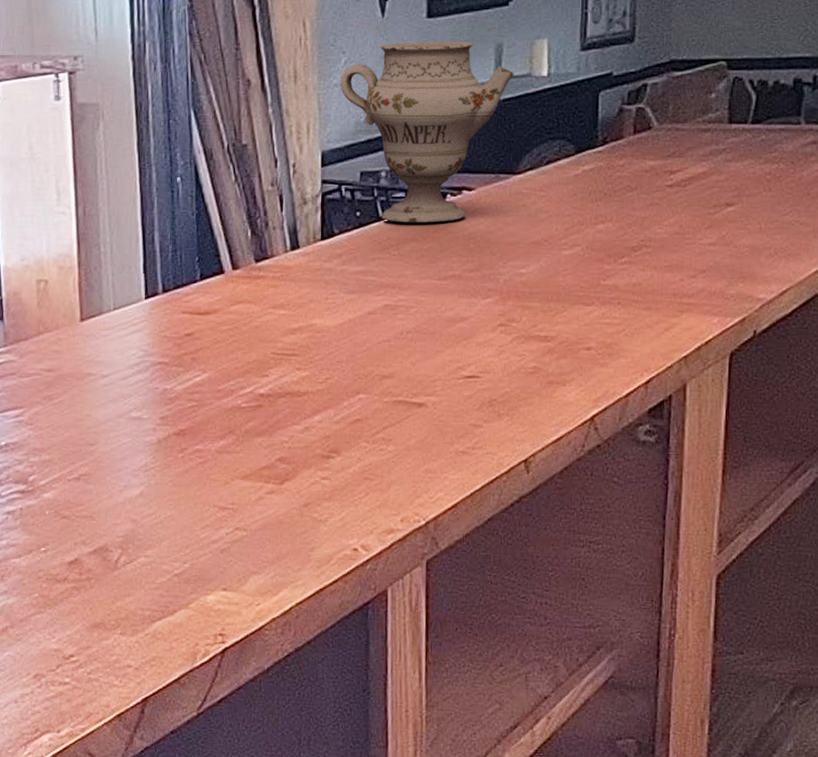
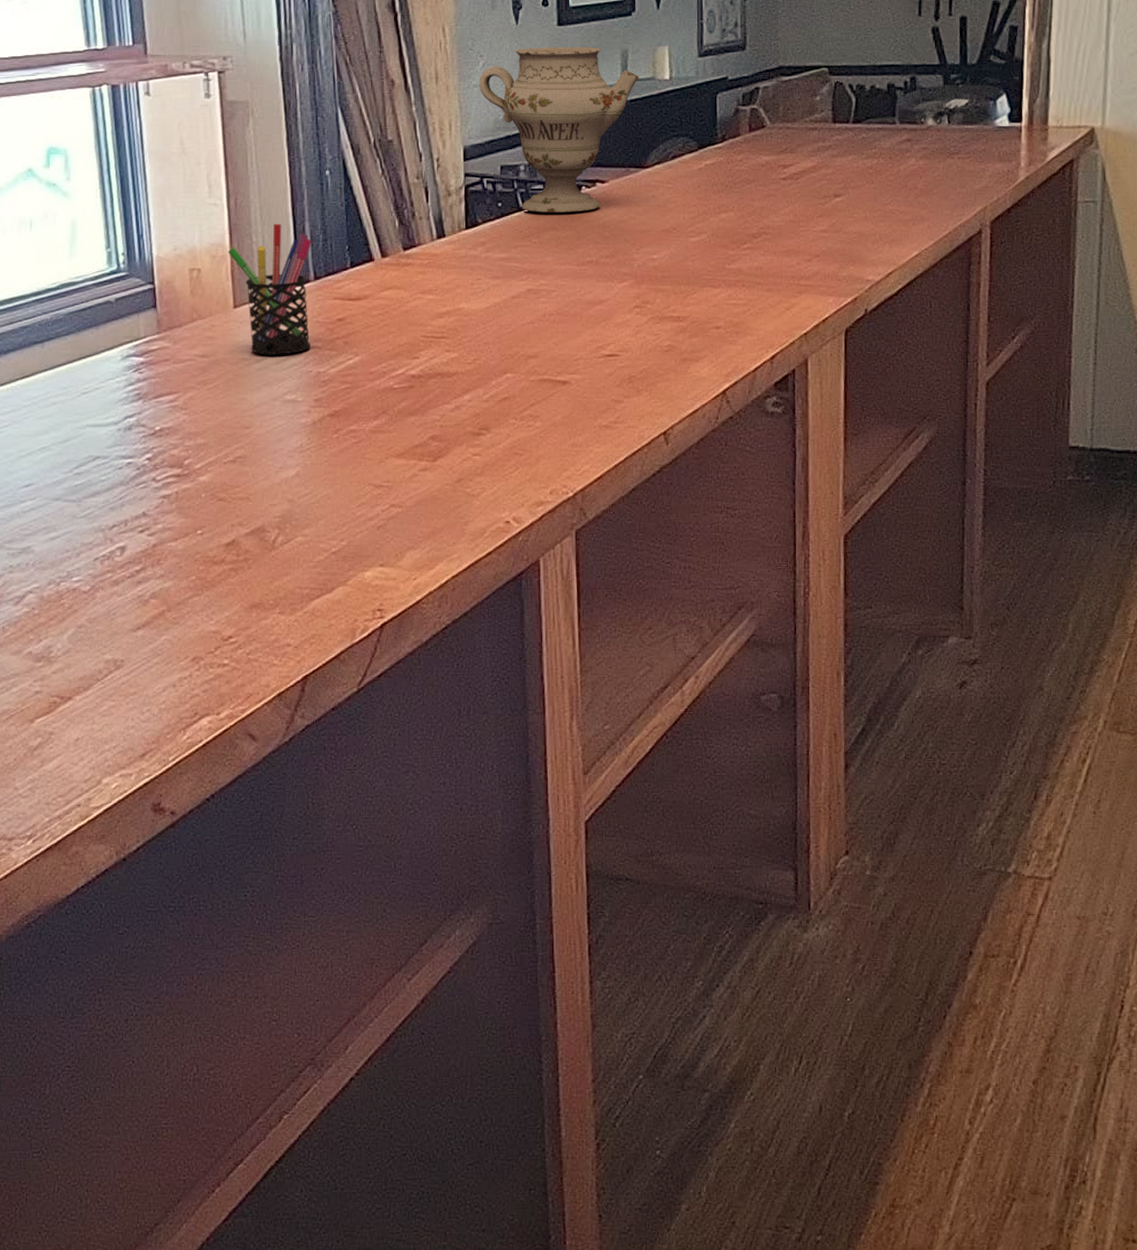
pen holder: none [75,233,162,371] -> present [228,223,313,355]

